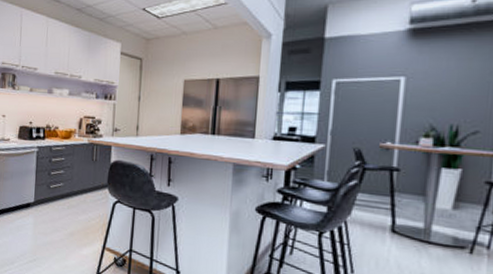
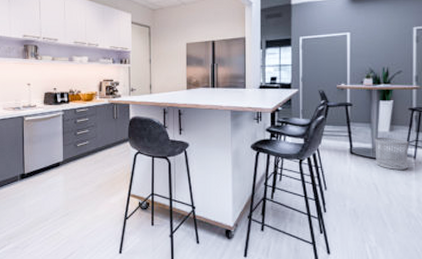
waste bin: none [428,214,480,262] -> present [374,137,409,170]

